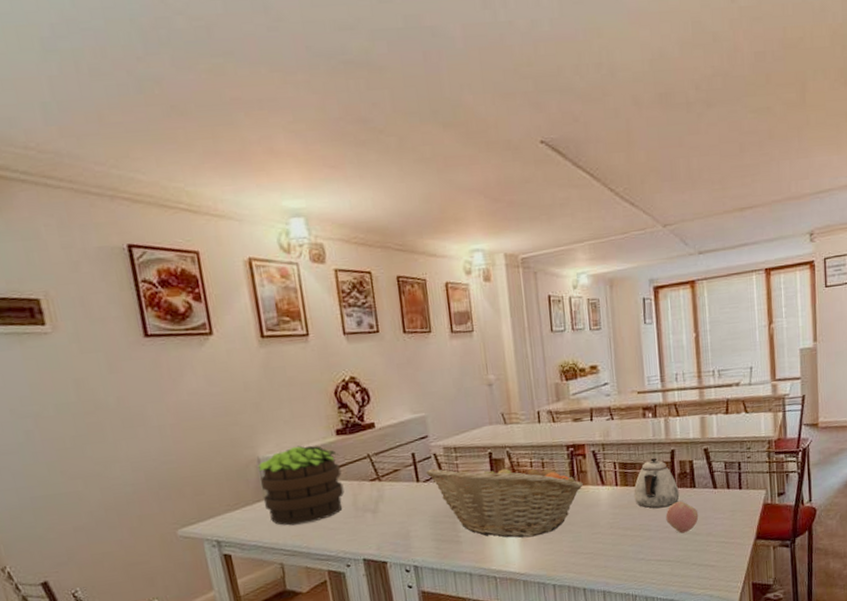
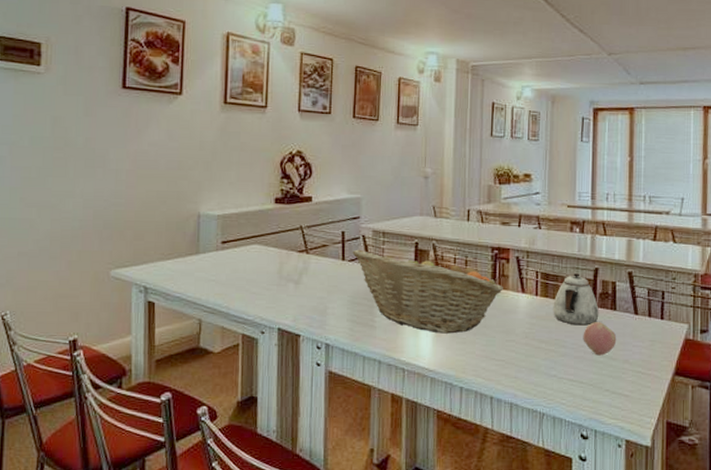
potted plant: present [257,445,345,526] -> none [195,207,275,284]

